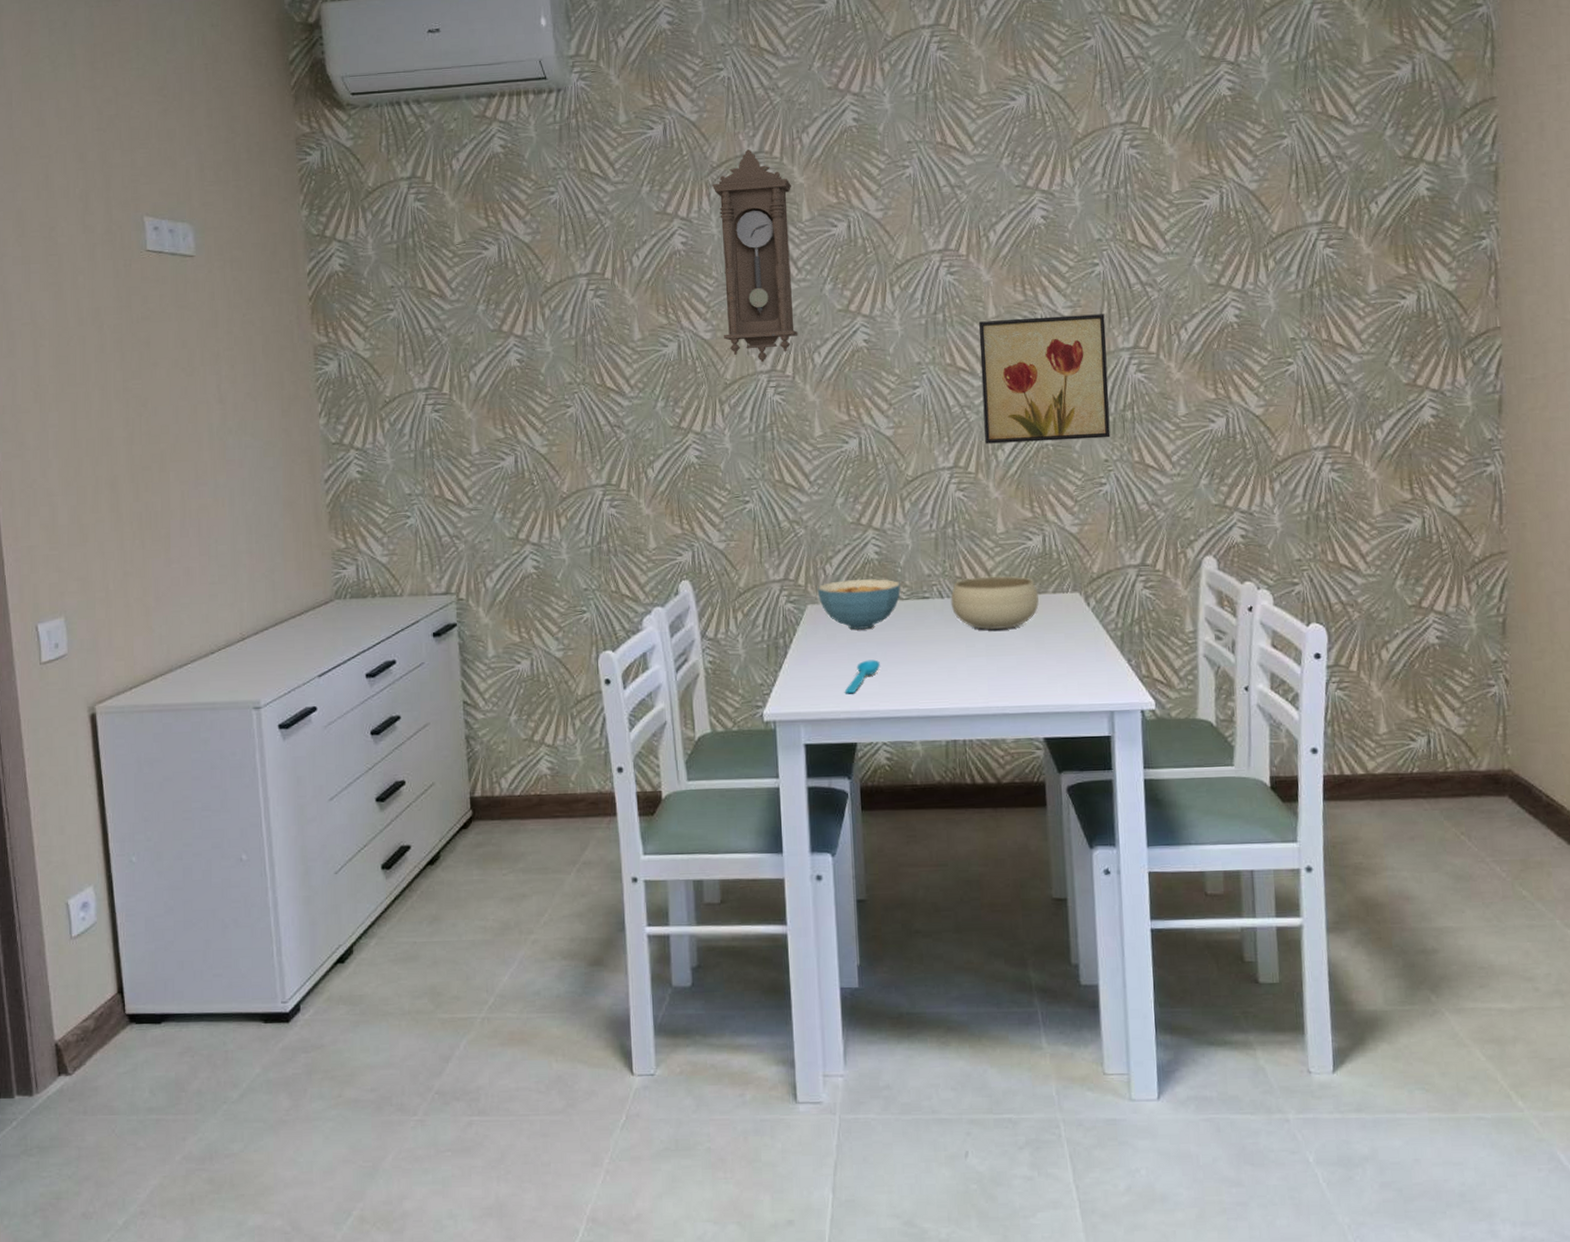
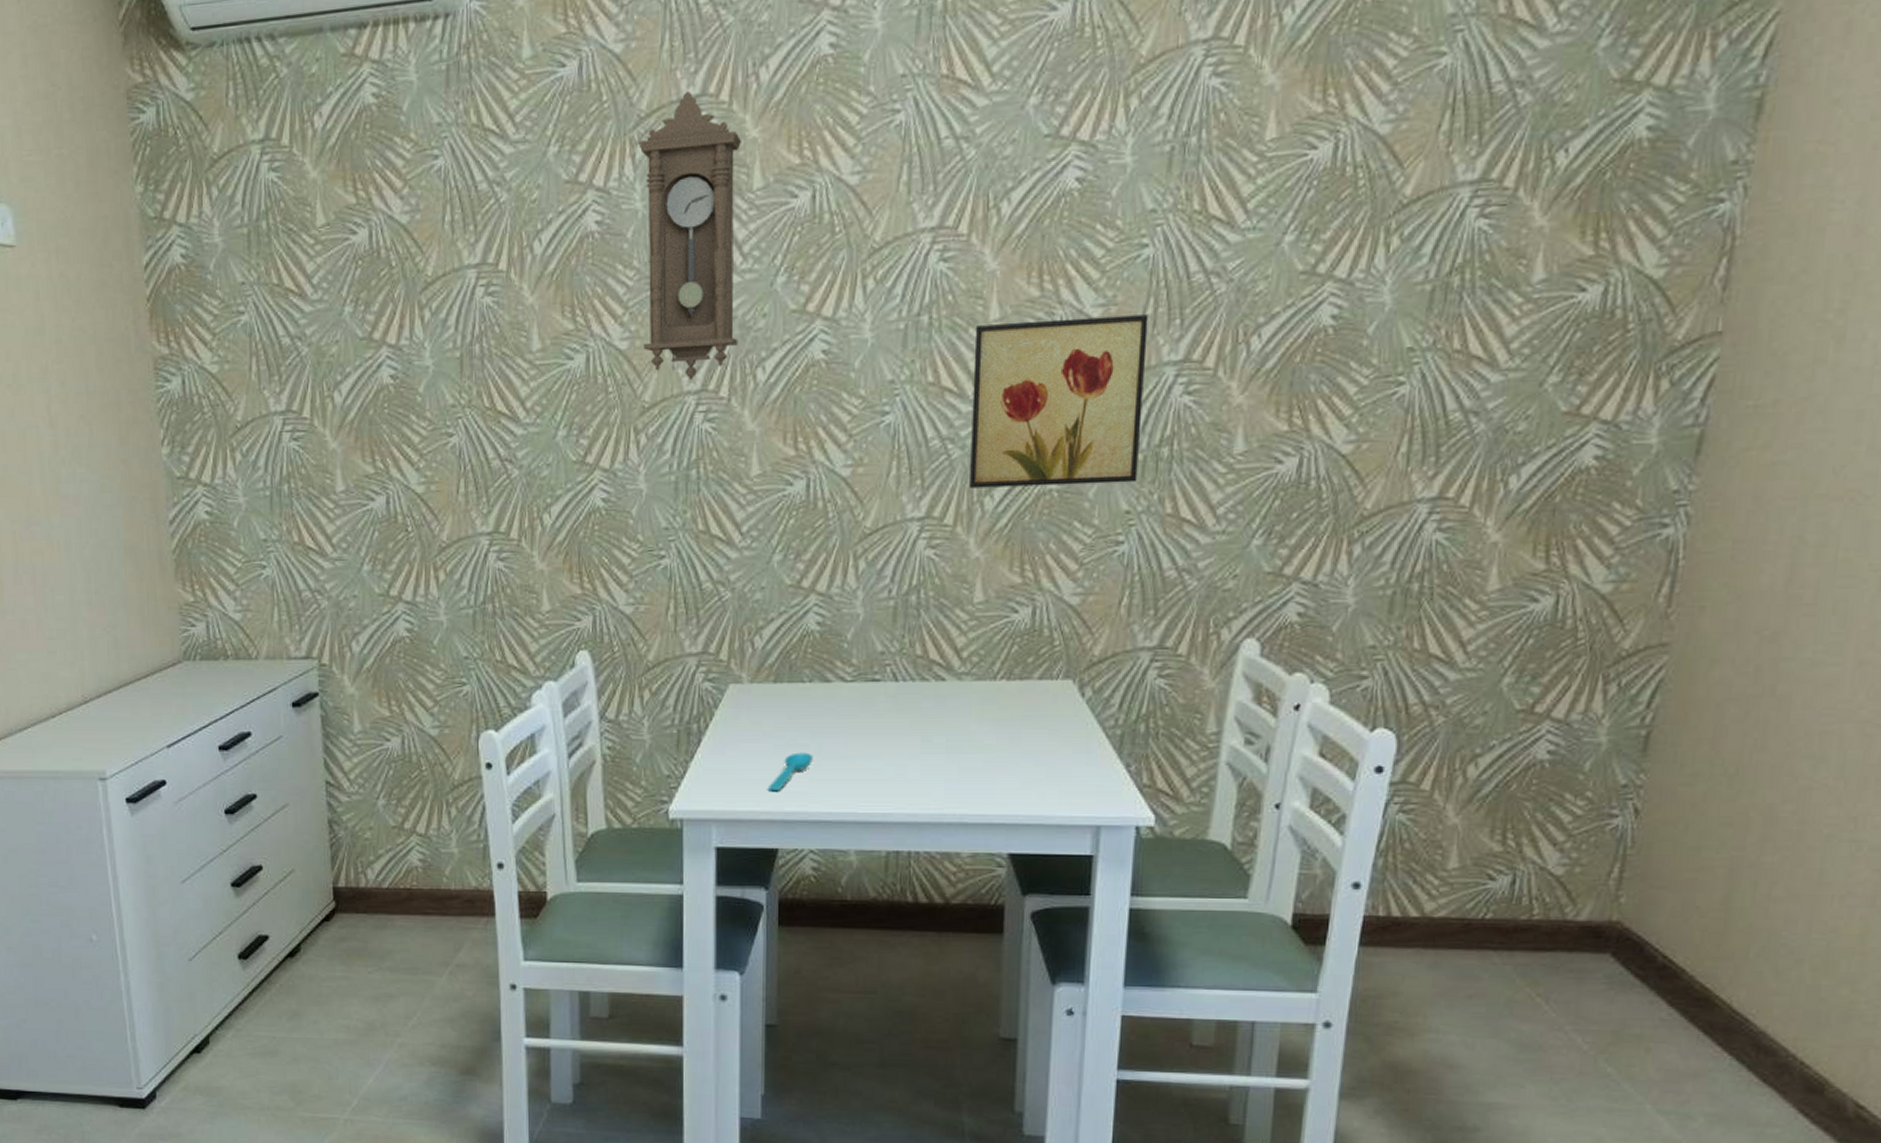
cereal bowl: present [817,579,901,629] -> none [742,655,845,715]
bowl: present [950,575,1039,630] -> none [907,656,1021,723]

